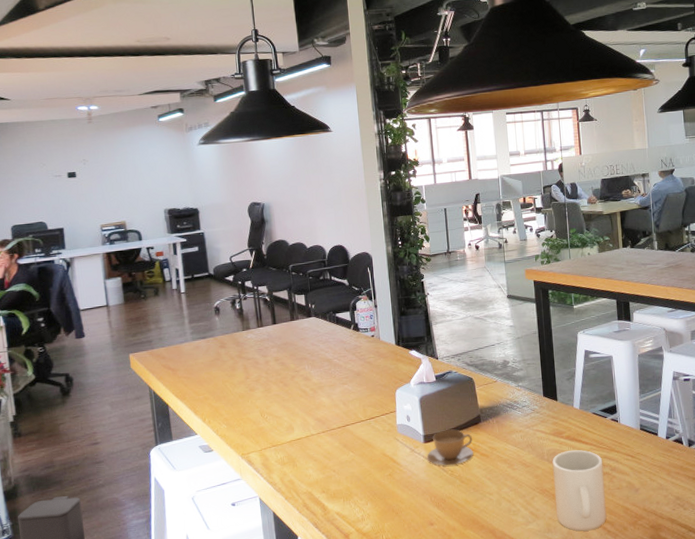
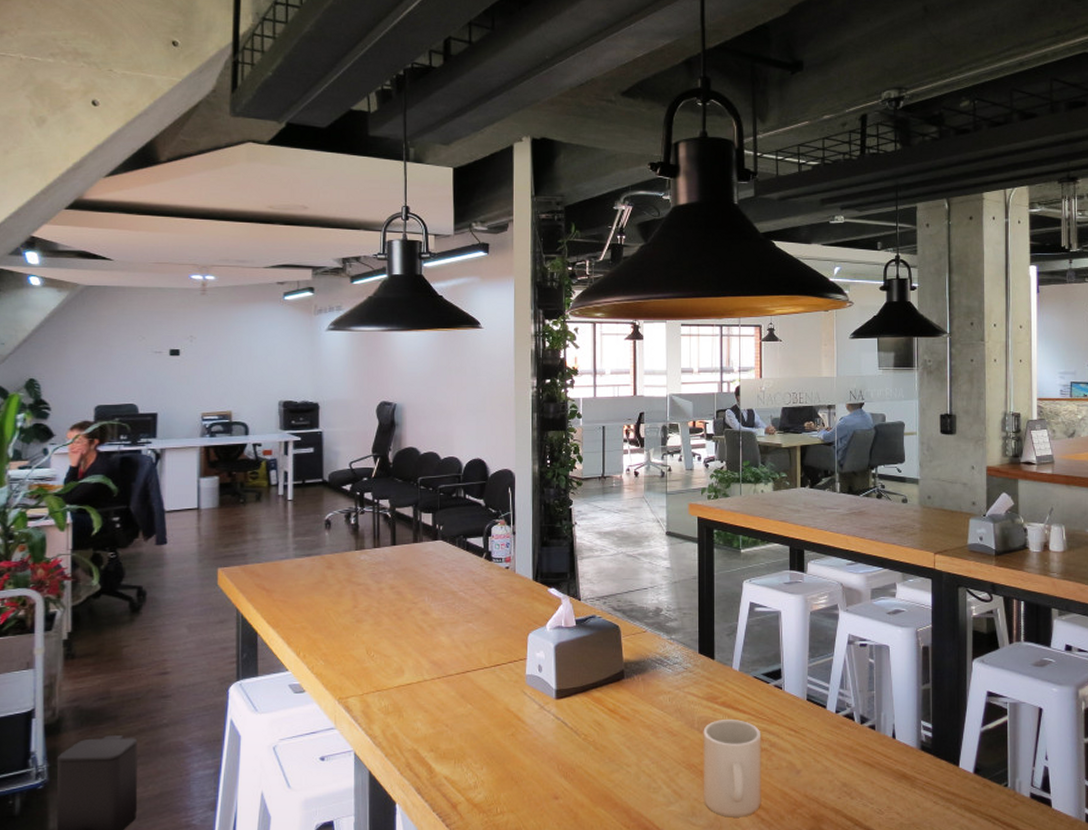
teacup: present [427,429,473,466] -> none [558,685,612,728]

